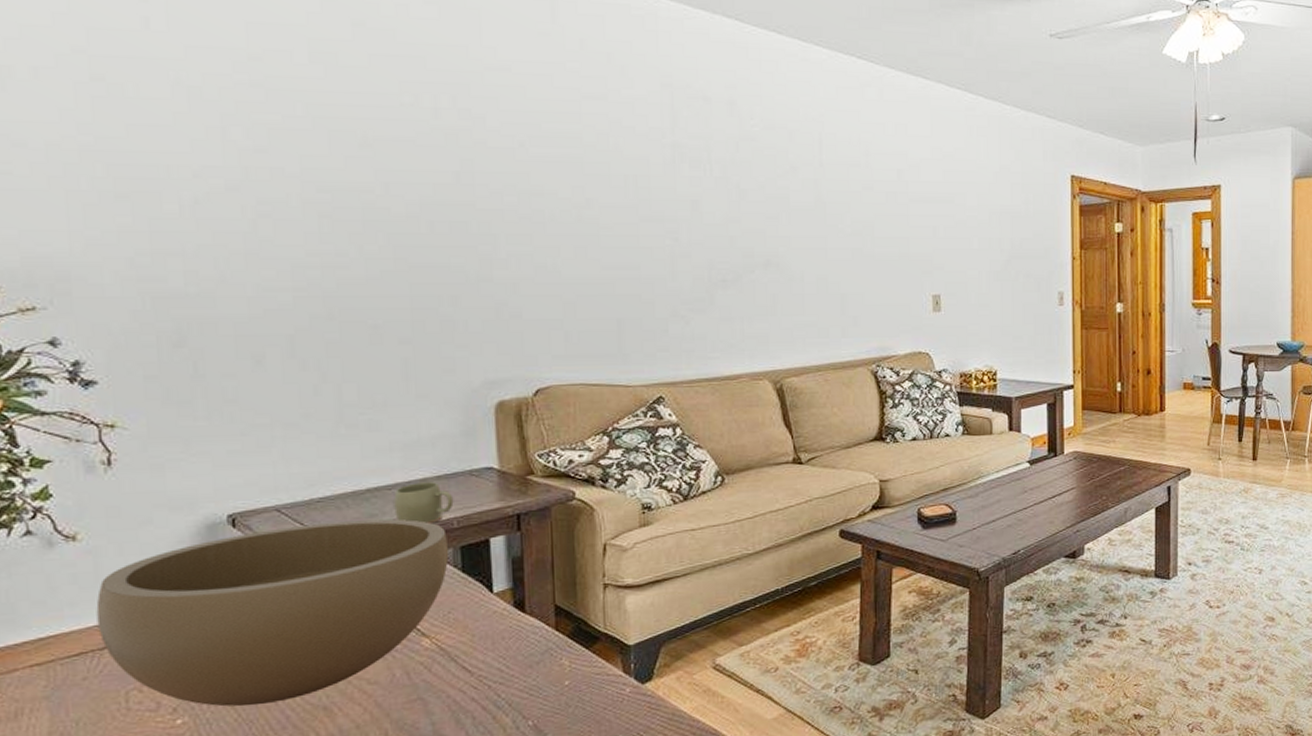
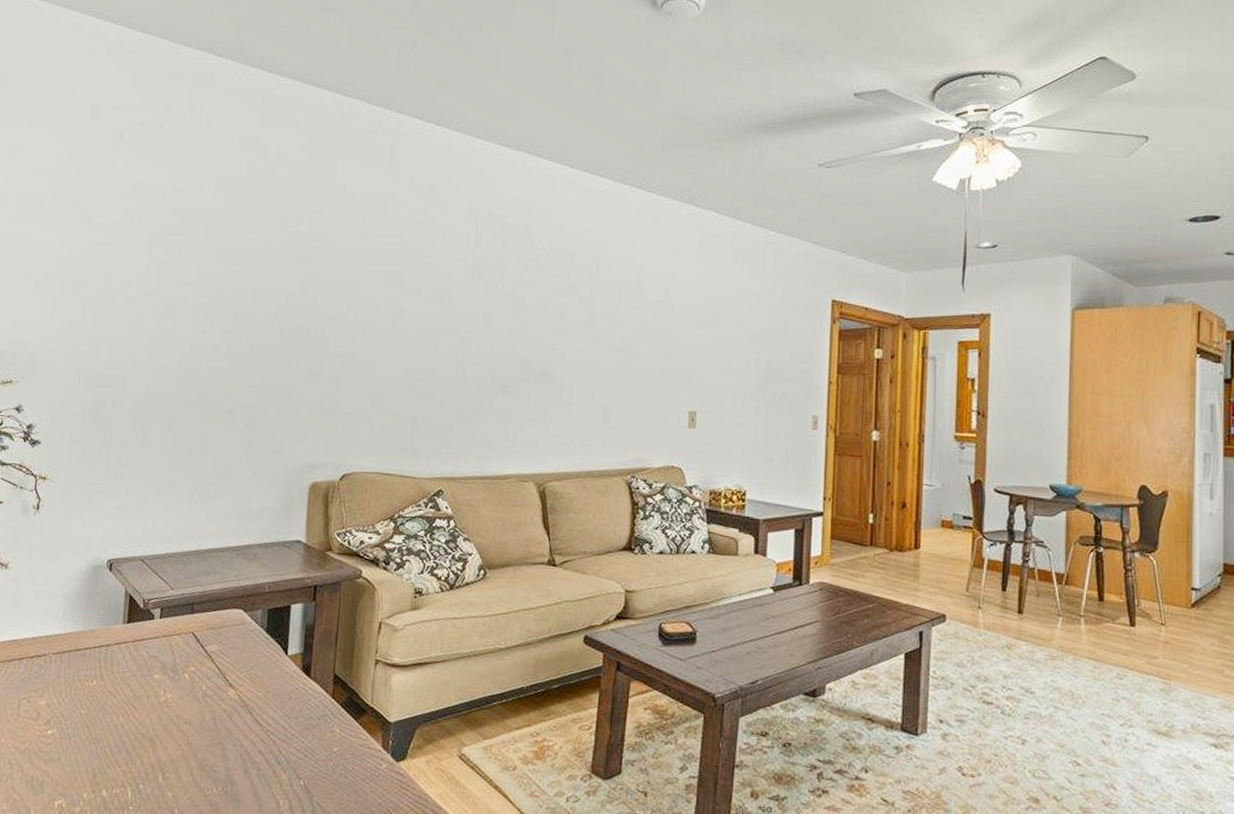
bowl: present [96,519,448,707] -> none [9,575,259,728]
mug: present [394,482,454,523] -> none [223,548,269,585]

